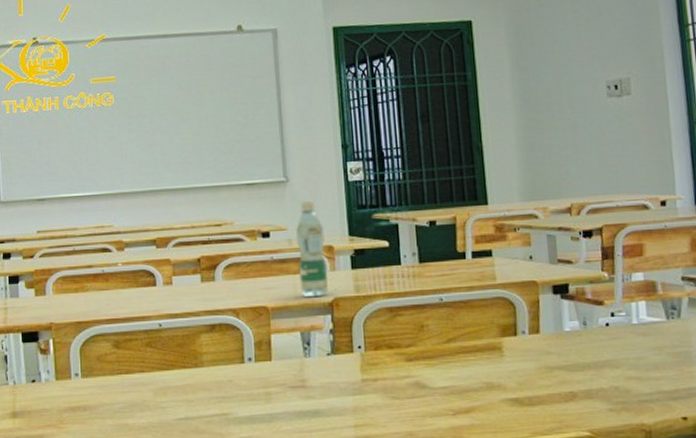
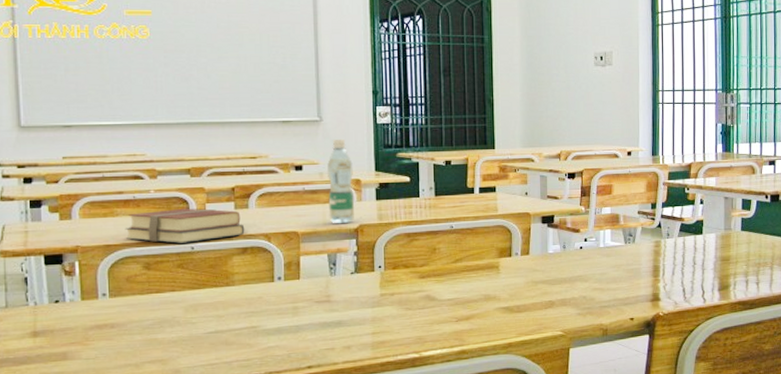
books: none [95,281,212,320] -> present [125,208,245,244]

